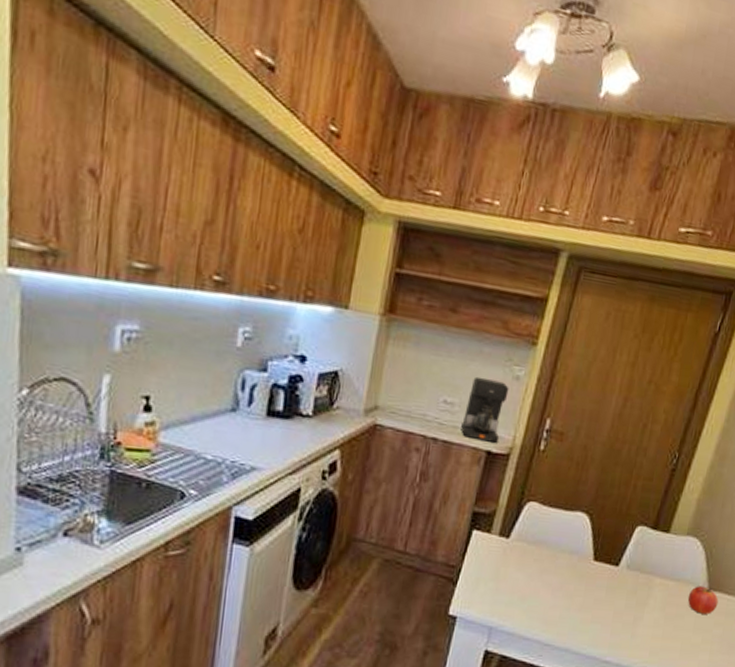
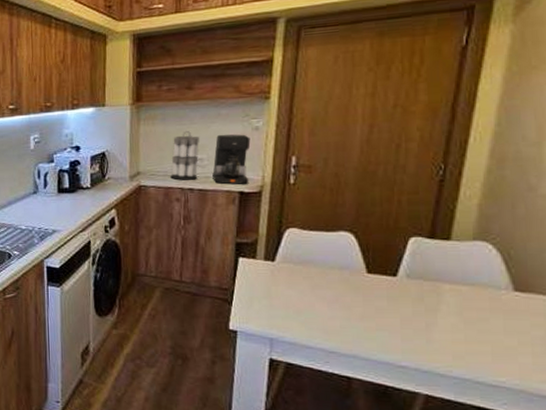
spice rack: none [413,363,454,428] -> present [170,130,199,181]
fruit: present [687,586,719,615] -> none [489,288,531,316]

